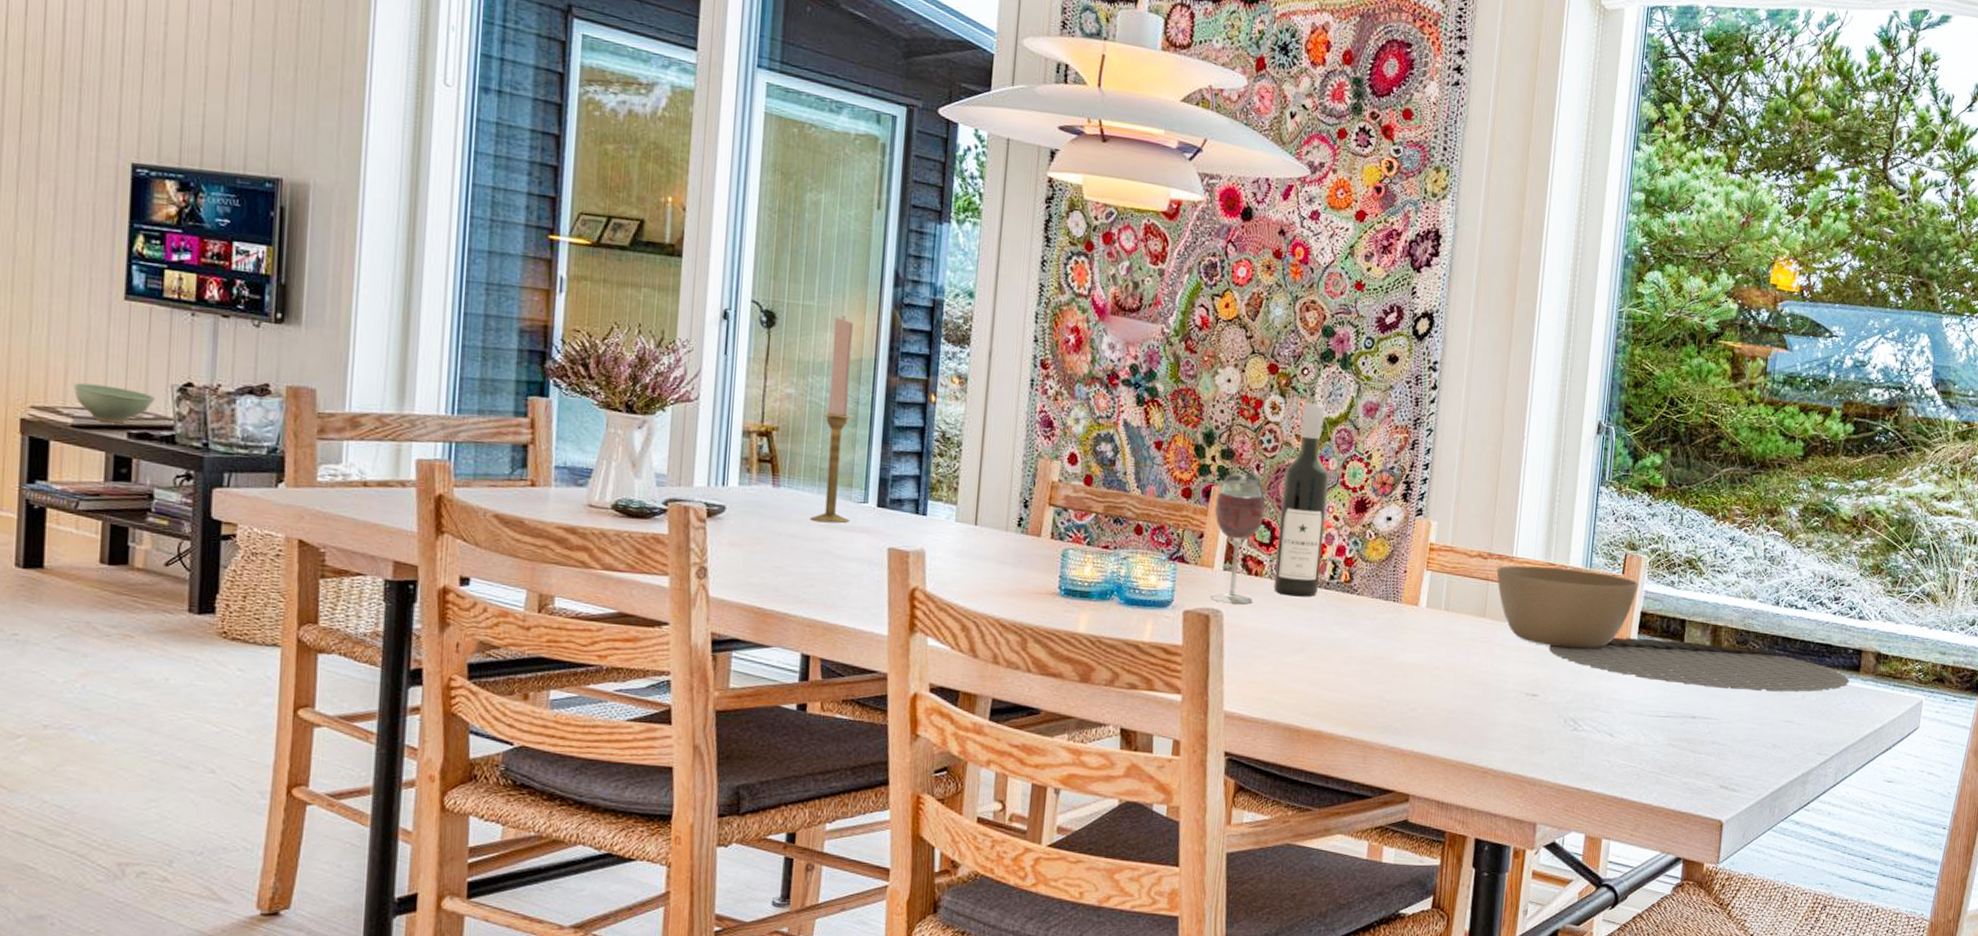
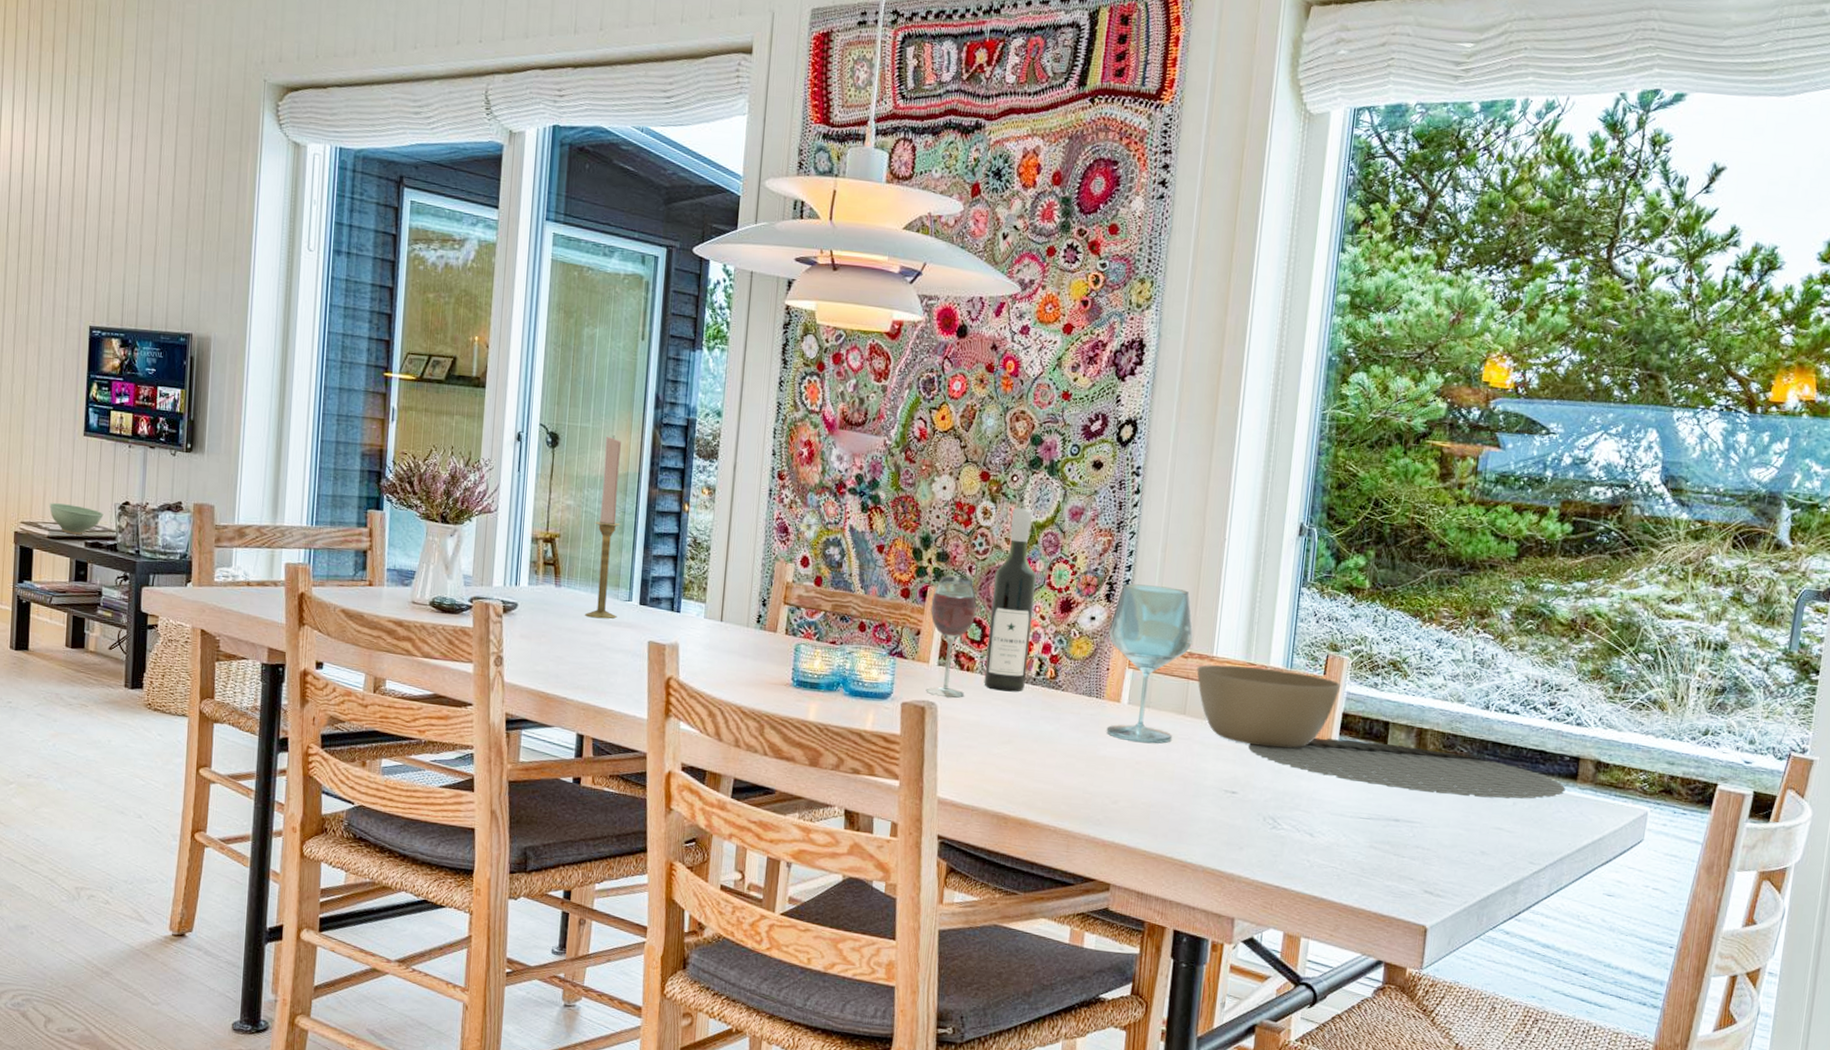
wine glass: none [1404,482,1493,647] -> present [1106,583,1193,744]

